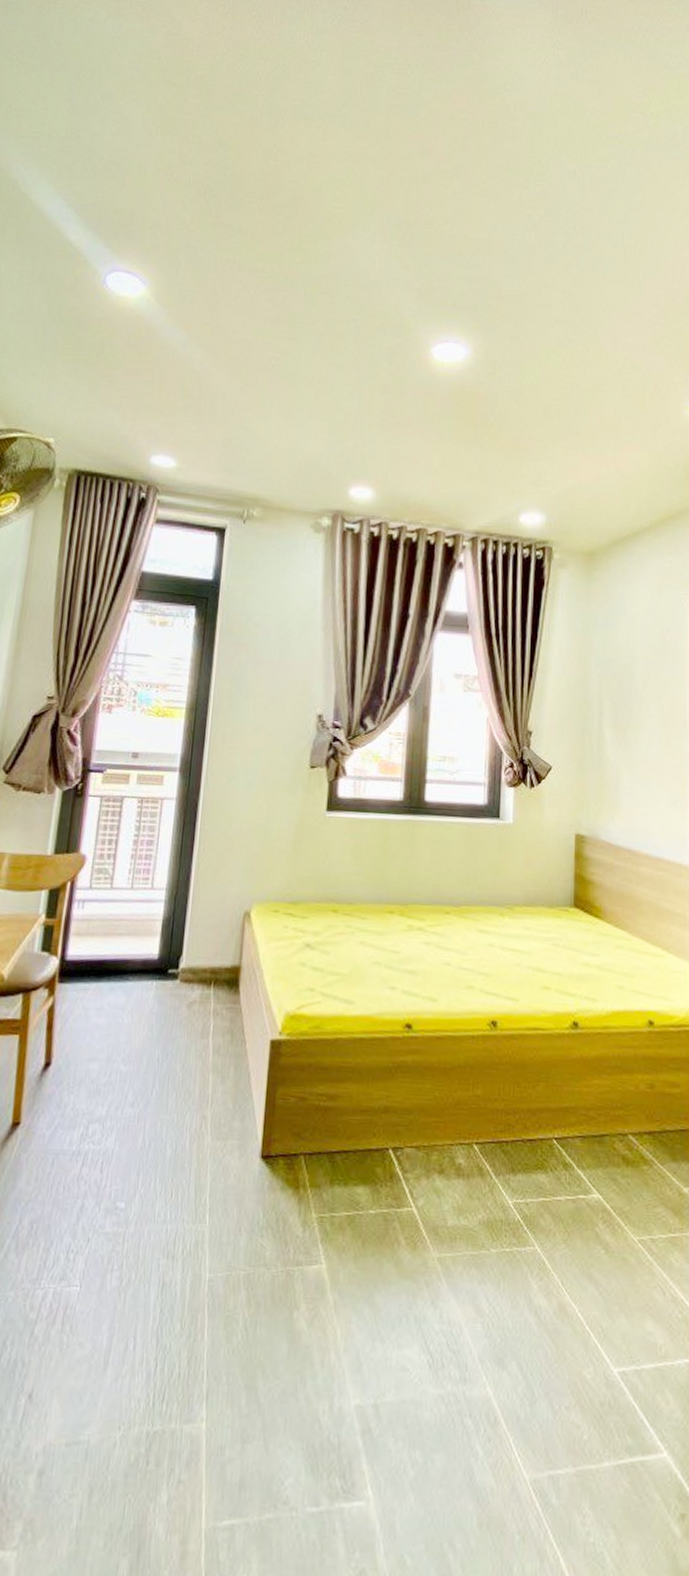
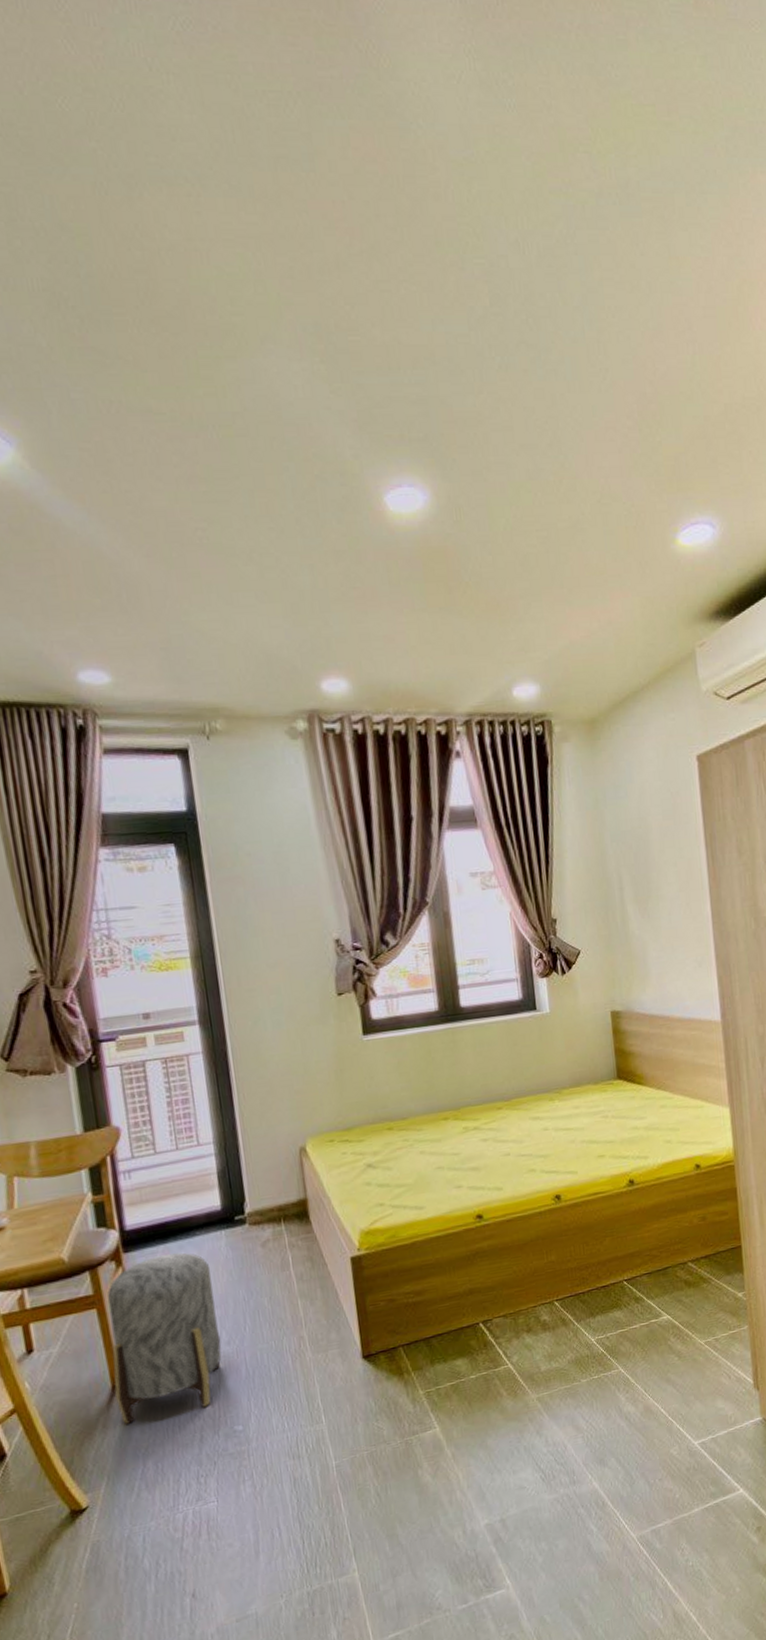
stool: none [11,993,133,1171] -> present [107,1252,222,1424]

